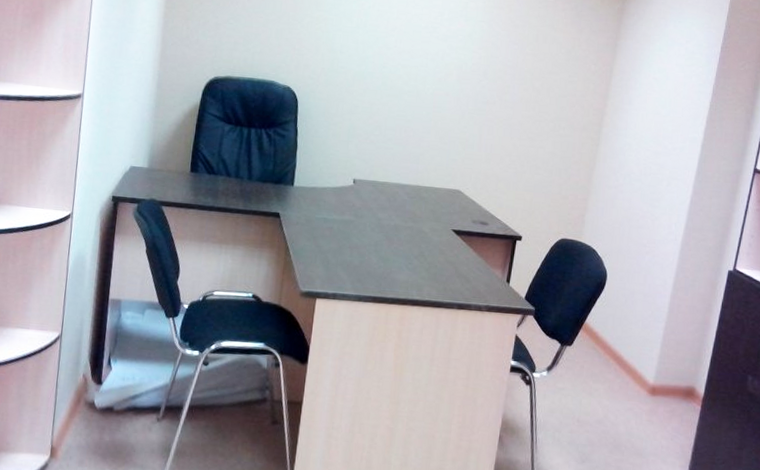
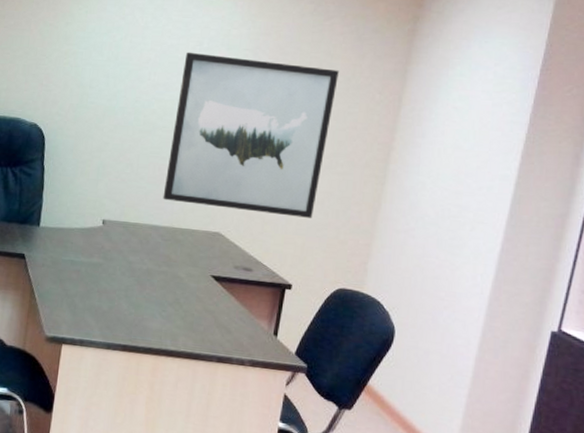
wall art: none [408,21,561,176] -> present [163,52,339,218]

